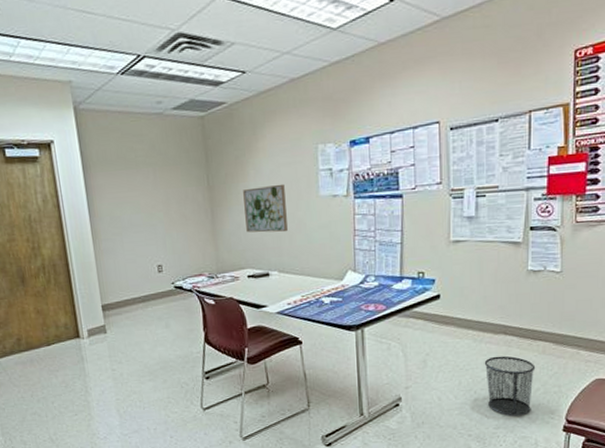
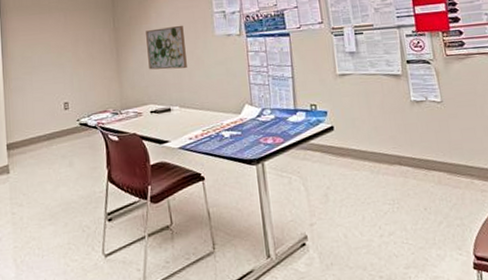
waste bin: present [484,356,536,416] -> none [384,187,438,254]

